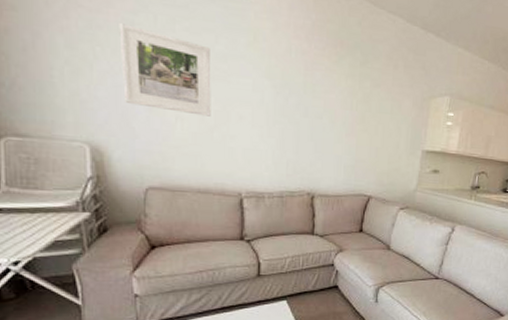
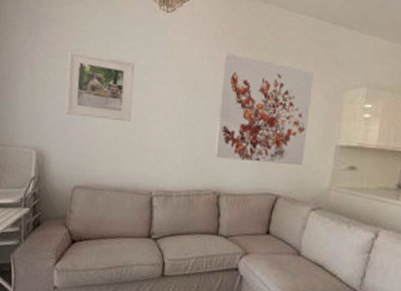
wall art: none [307,47,403,169] -> present [214,52,313,166]

